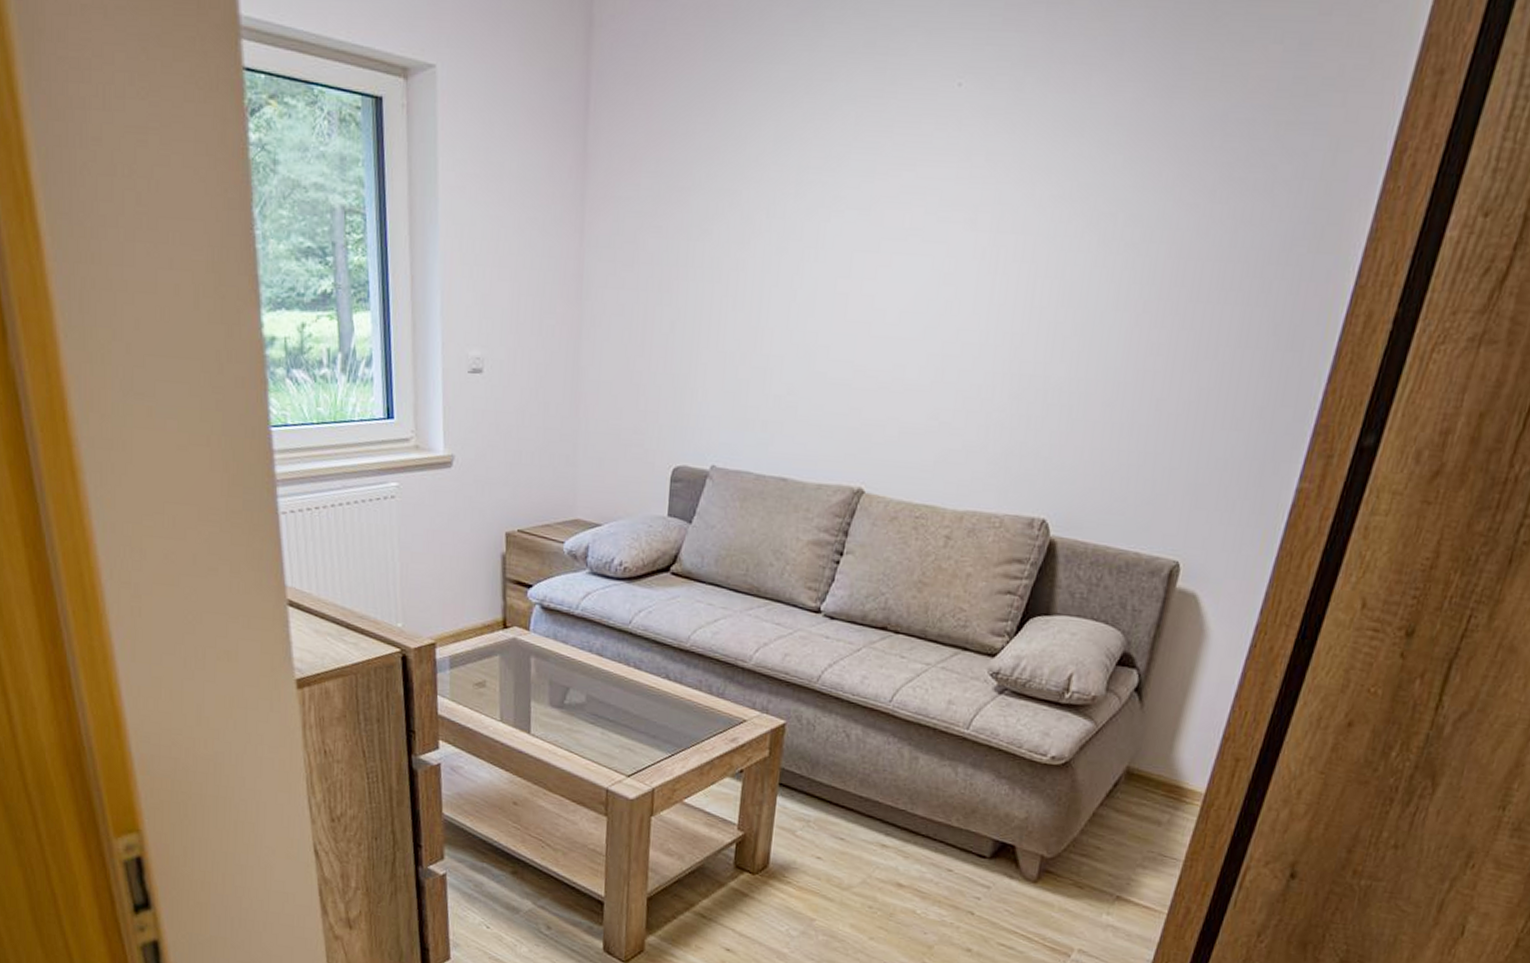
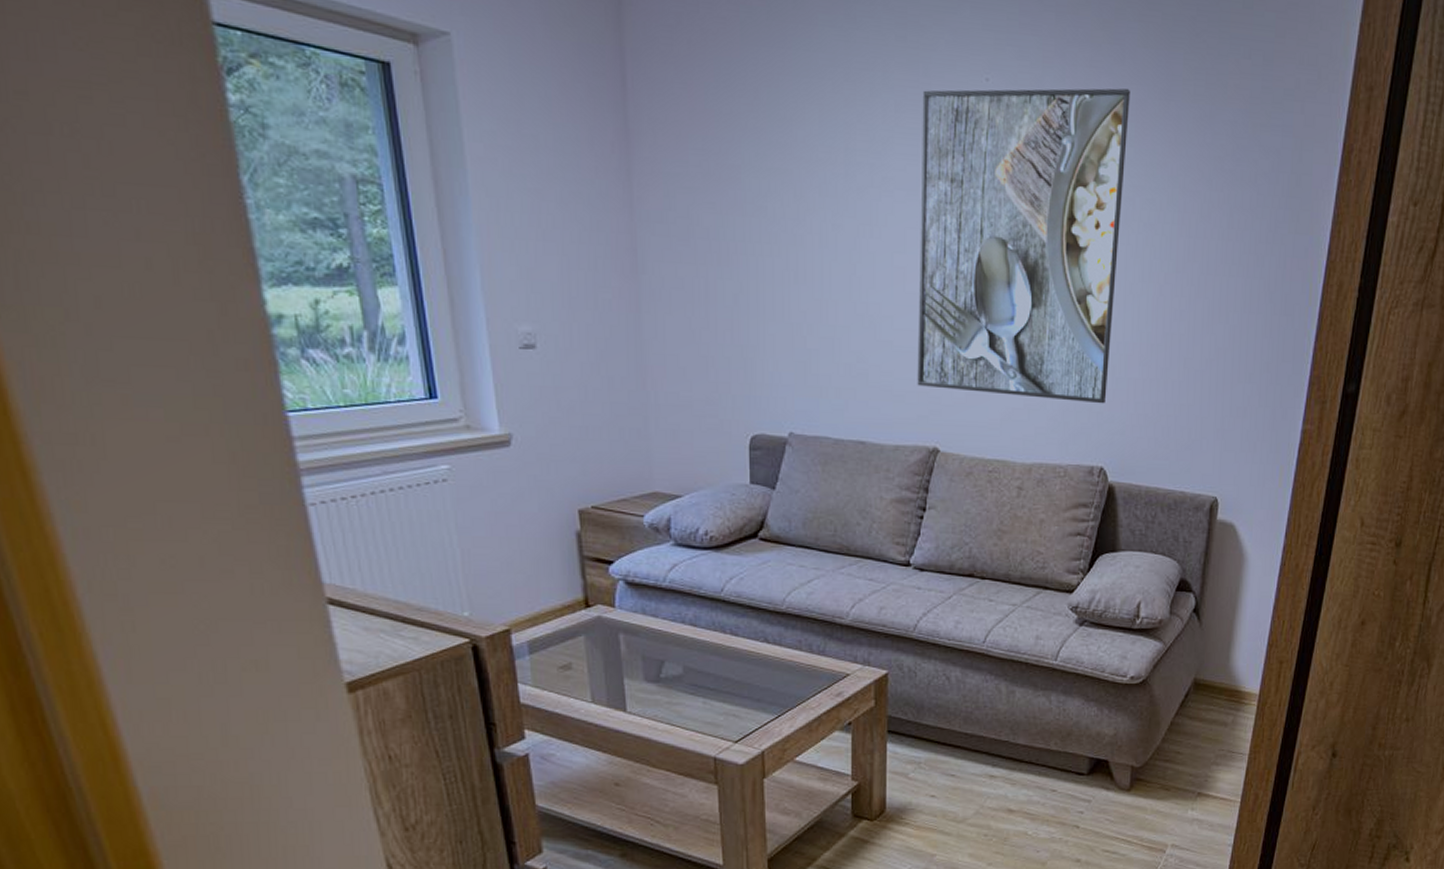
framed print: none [848,87,1126,449] -> present [917,88,1130,404]

